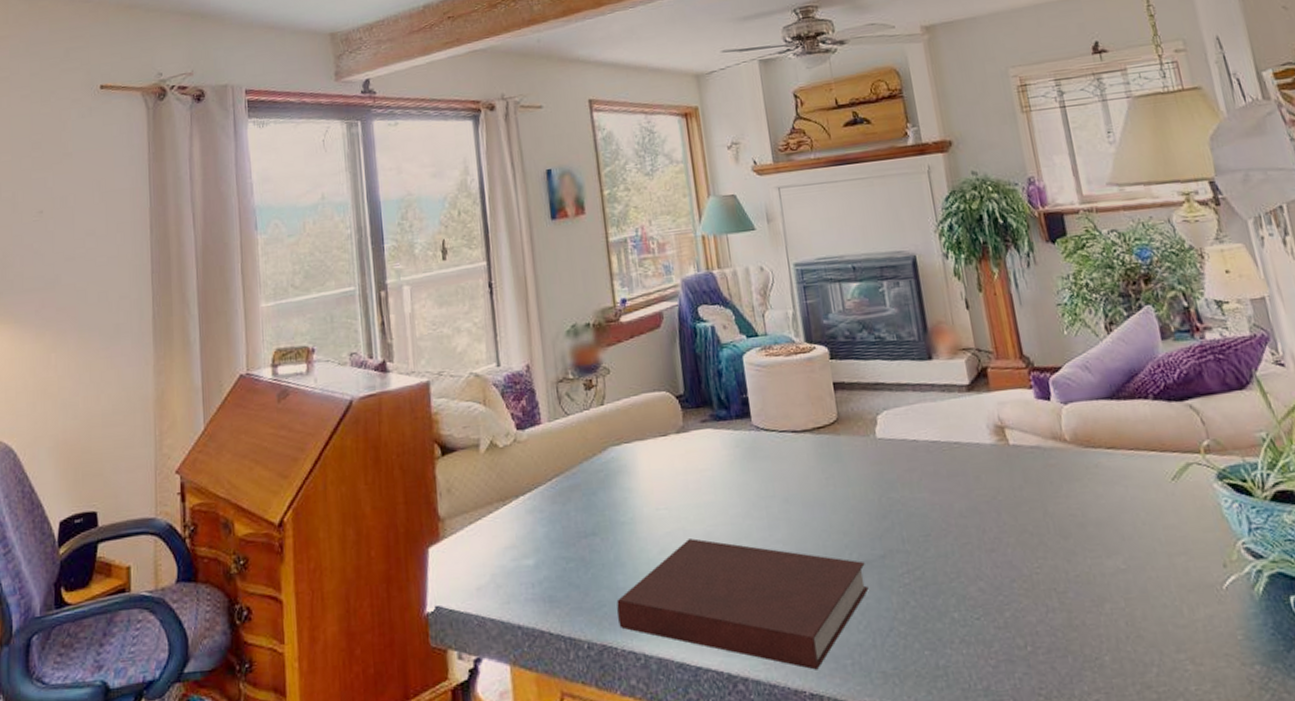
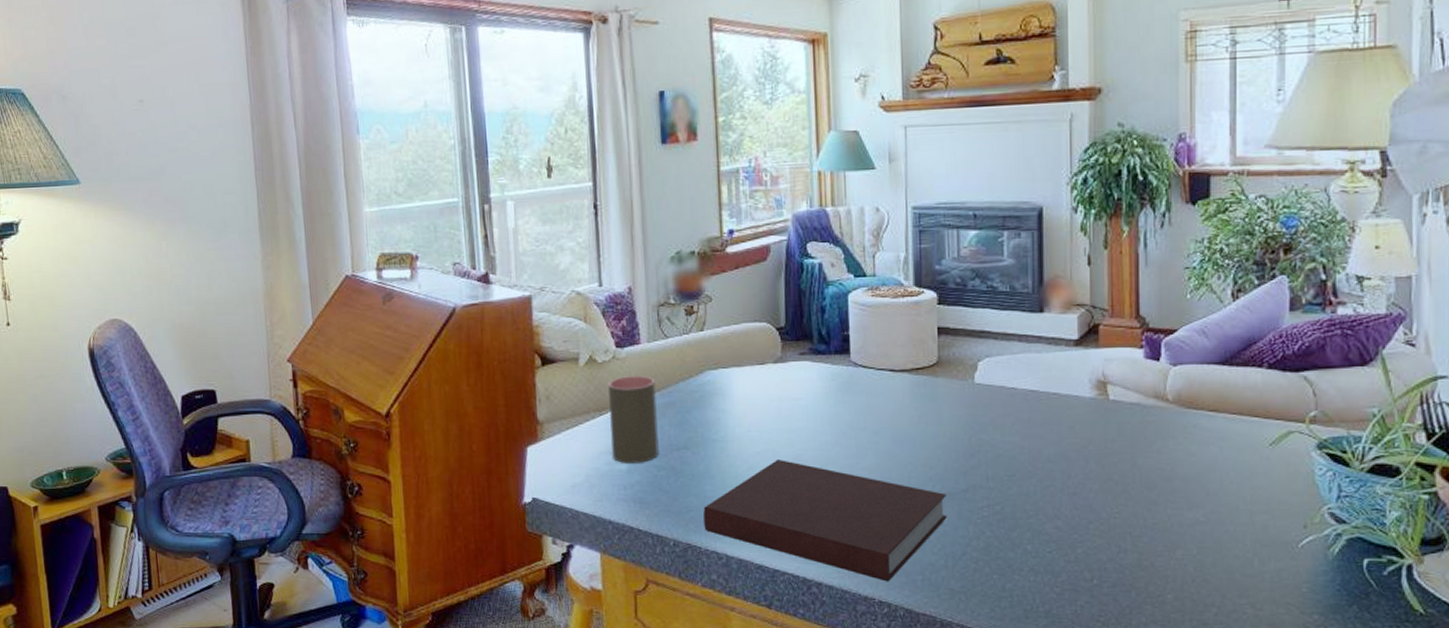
cup: none [510,458,567,558] -> present [608,376,659,463]

